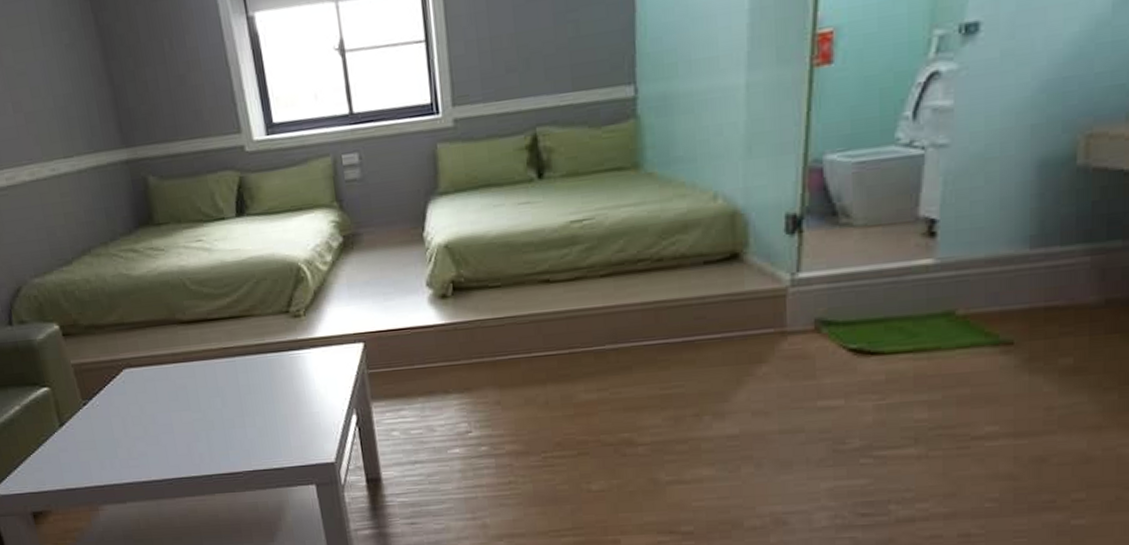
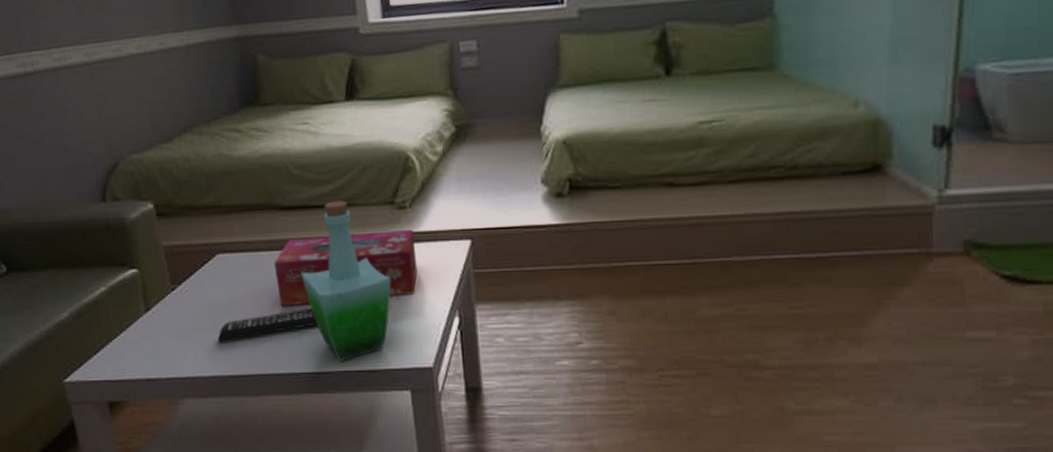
remote control: none [130,414,224,450] -> present [217,308,317,341]
tissue box: none [178,335,315,415] -> present [273,228,418,307]
bottle: none [206,312,292,463] -> present [302,200,391,362]

